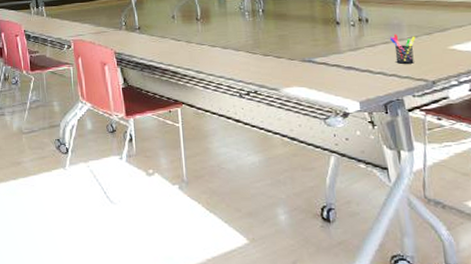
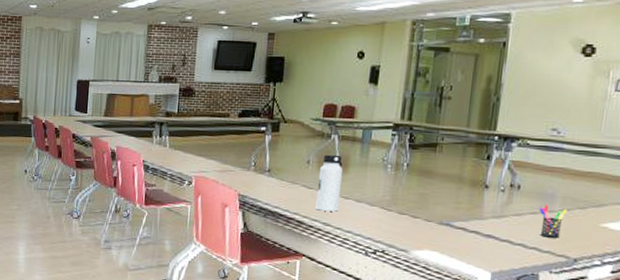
water bottle: none [184,8,208,60] -> present [315,154,344,212]

